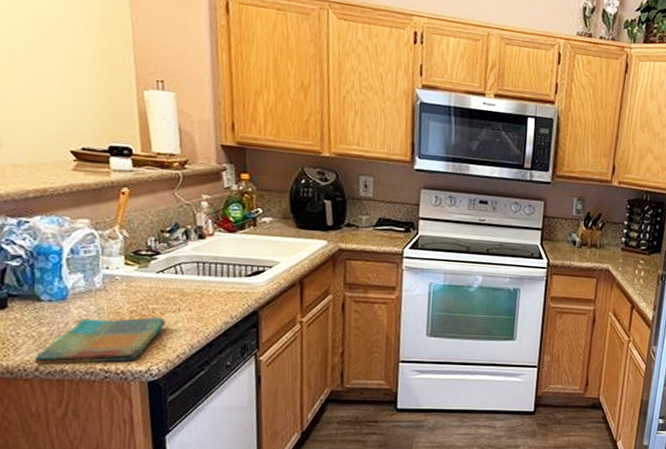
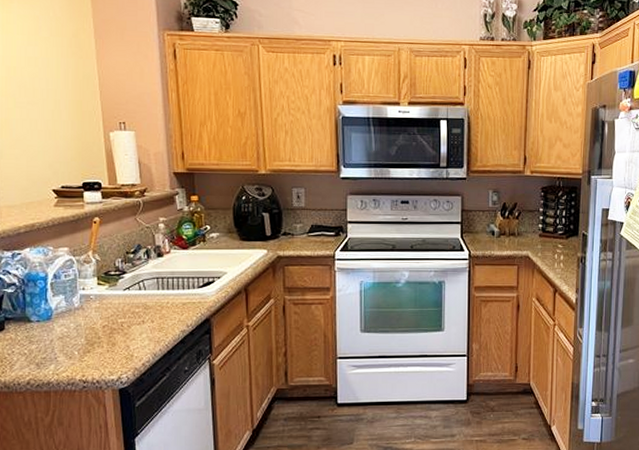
dish towel: present [34,316,165,365] -> none [26,329,132,378]

